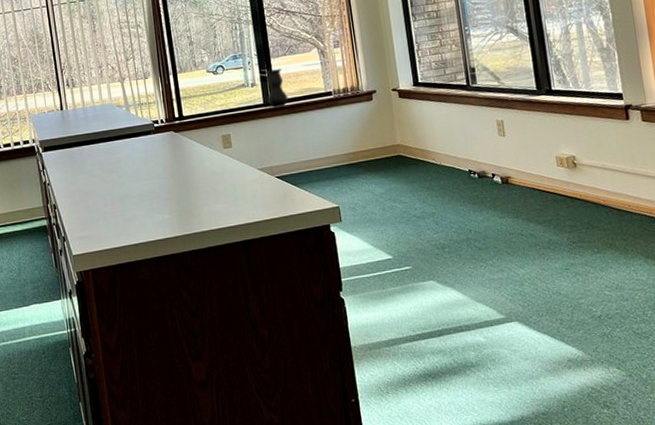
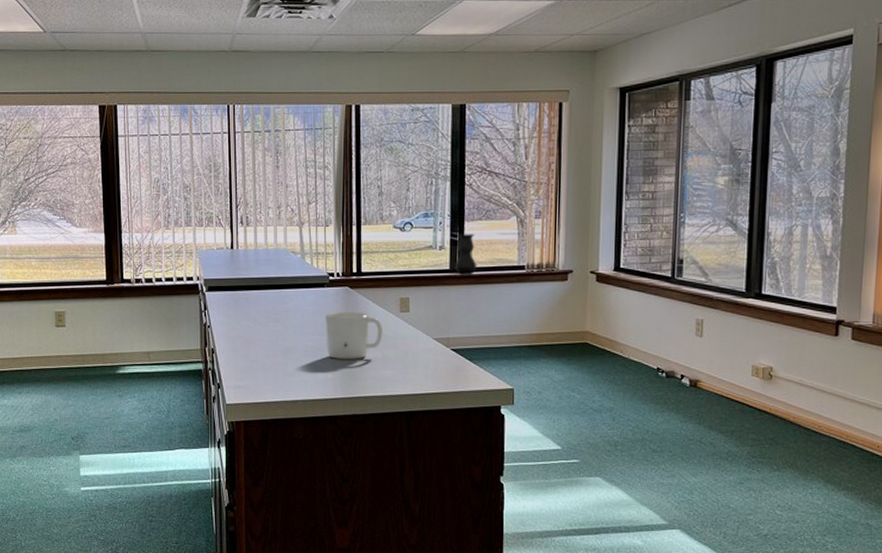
mug: none [155,153,211,200] -> present [326,311,383,359]

